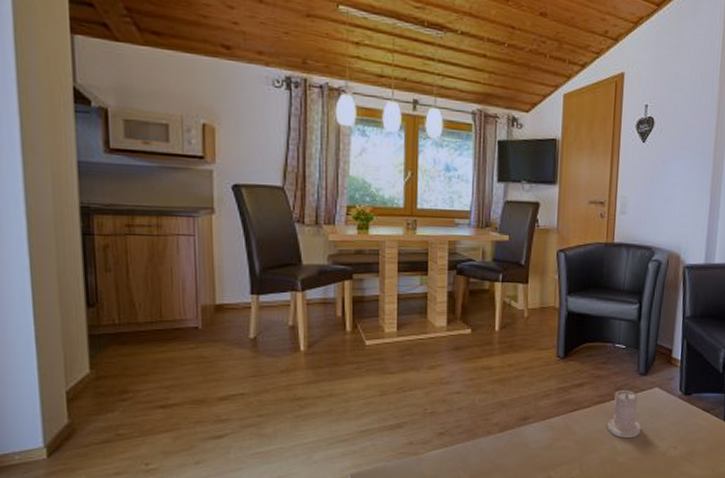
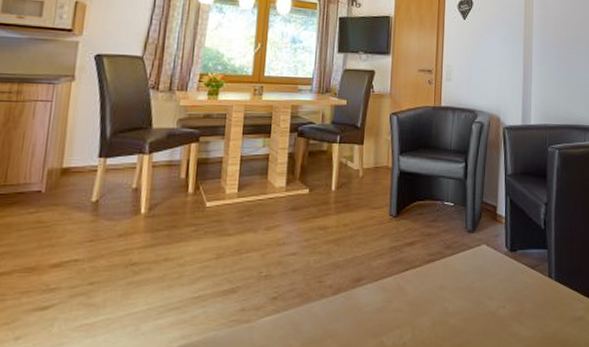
candle: present [606,390,641,439] -> none [437,248,471,299]

